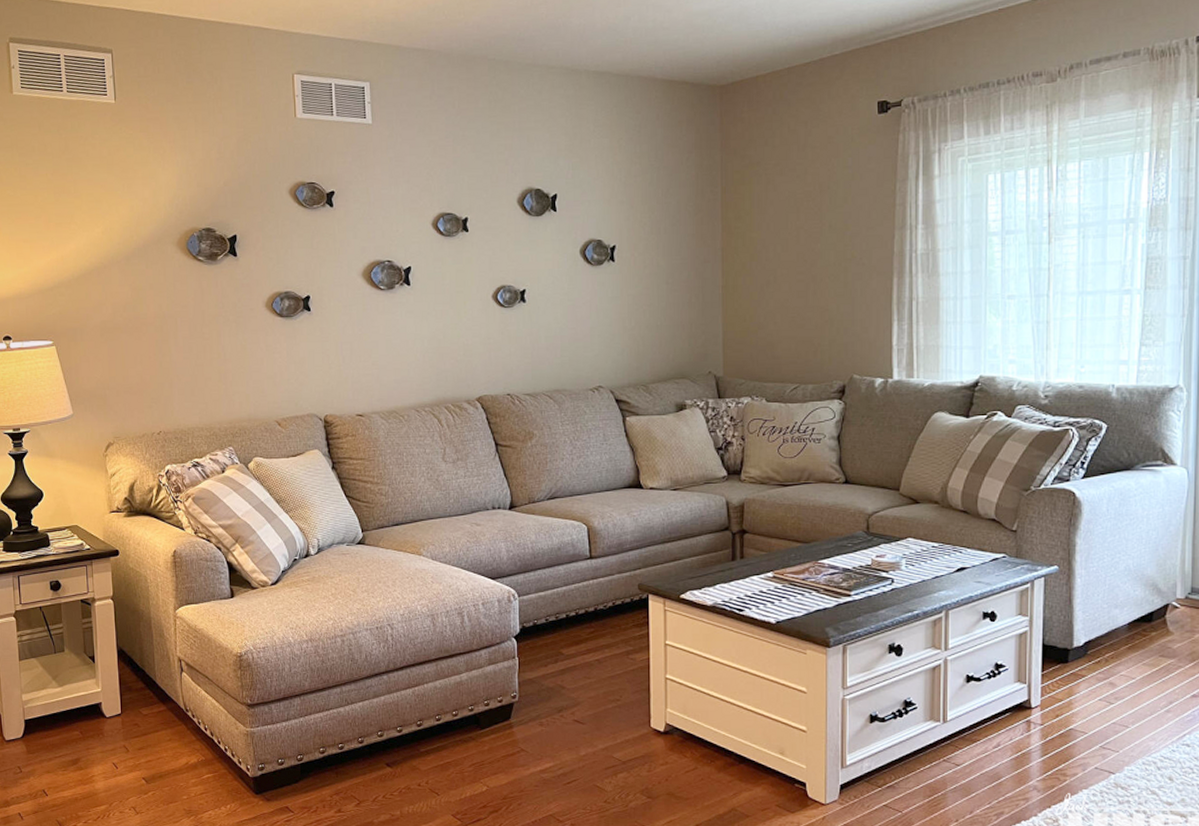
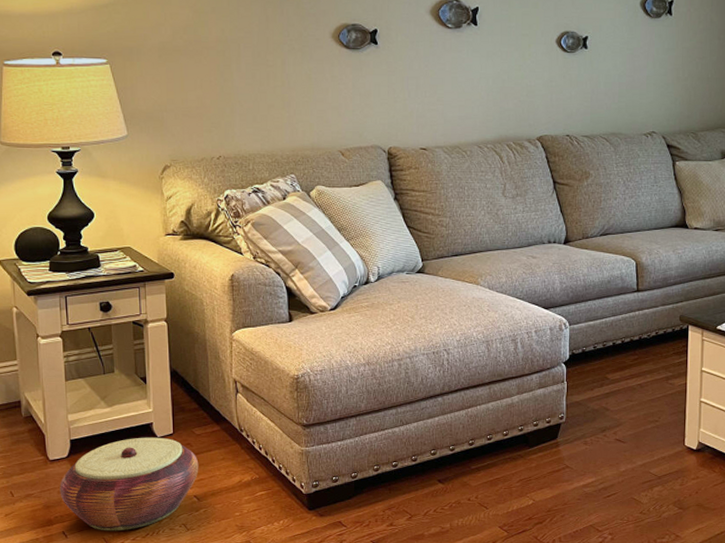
woven basket: none [15,717,147,814] -> present [59,437,199,531]

